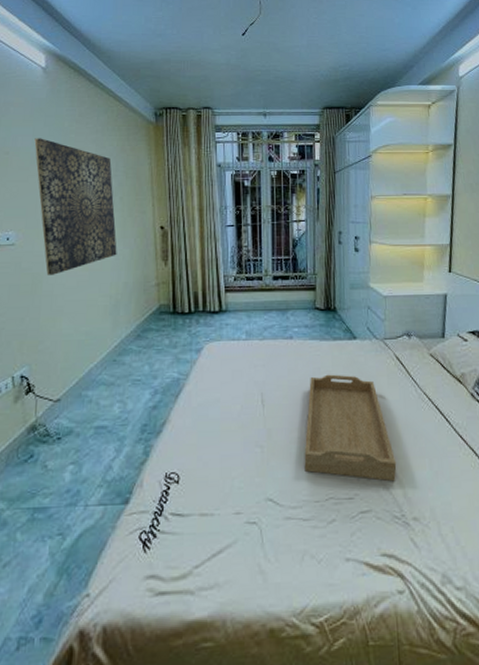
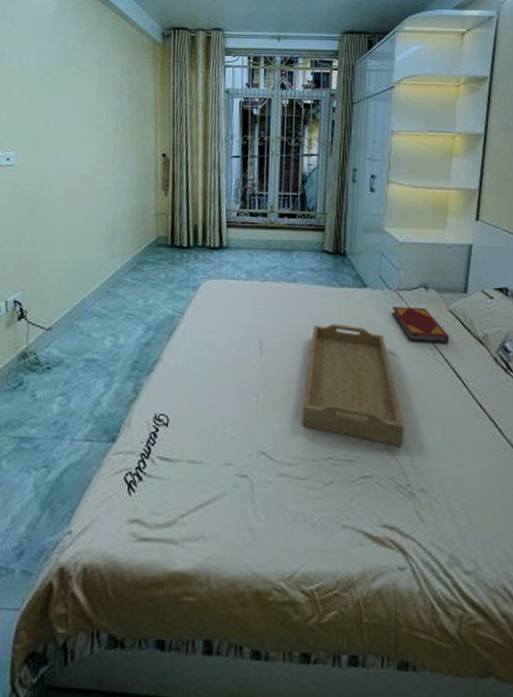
wall art: present [34,138,117,275] -> none [38,56,117,199]
hardback book: none [379,353,432,385] -> present [391,306,450,343]

